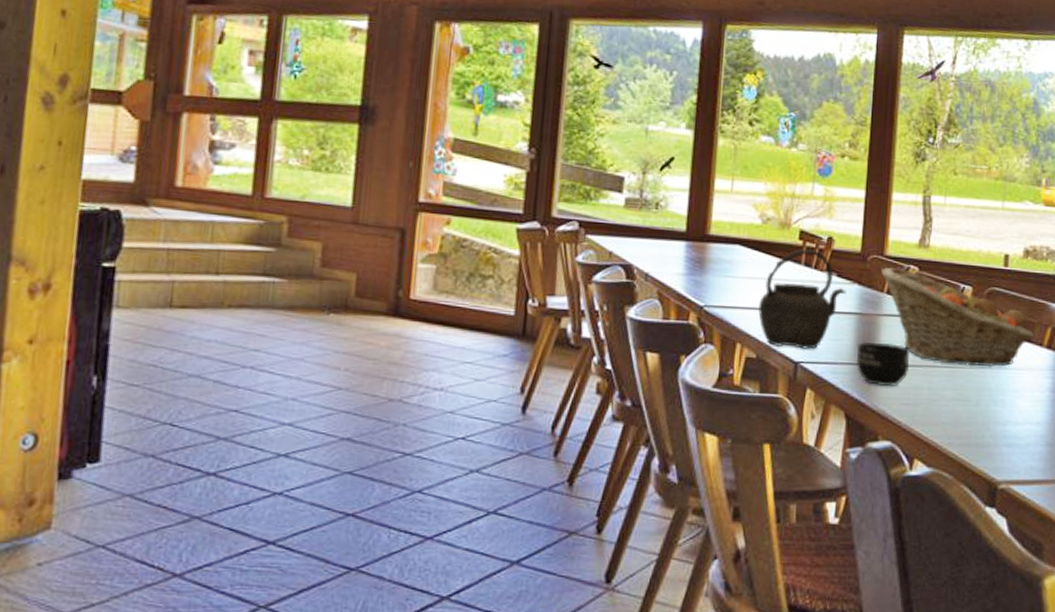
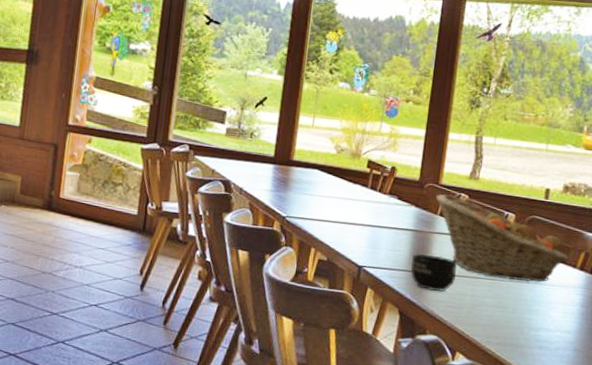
kettle: present [757,248,846,349] -> none [330,175,405,257]

